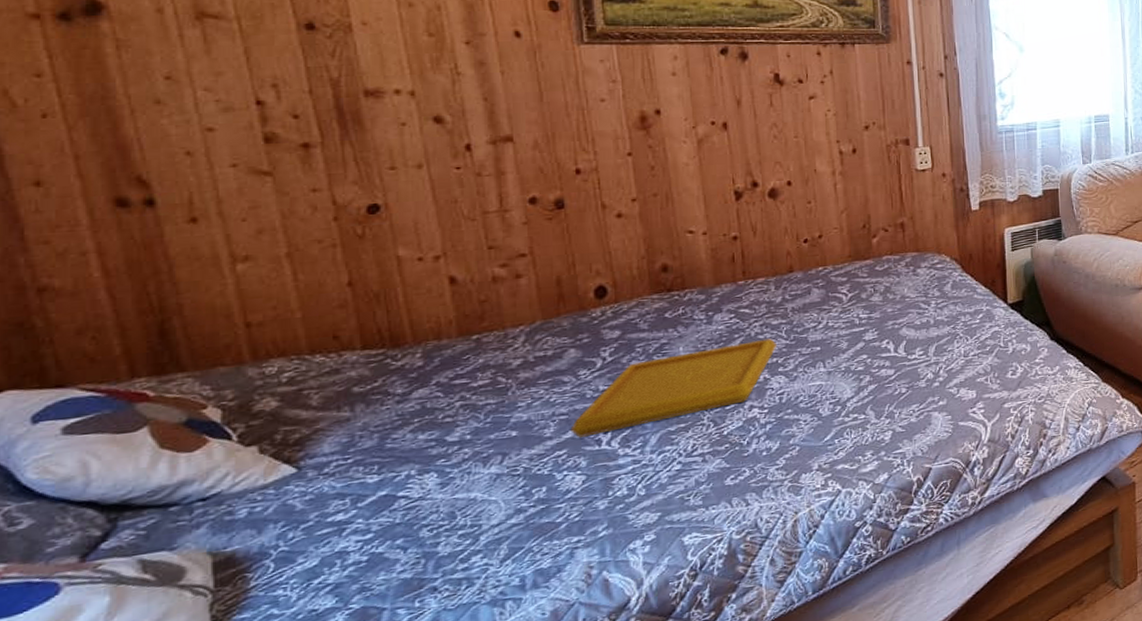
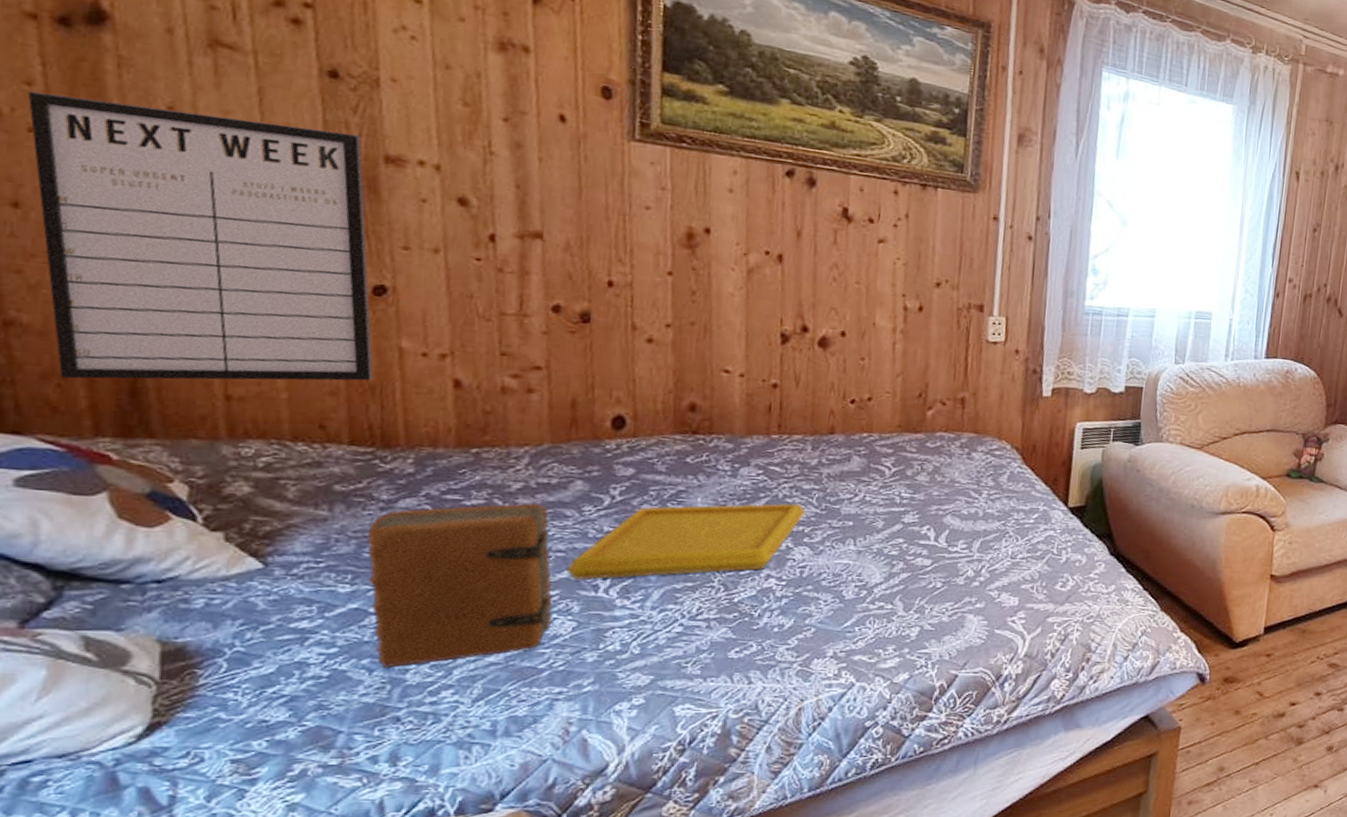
writing board: none [38,75,376,331] -> present [27,91,374,381]
book: none [388,374,564,545] -> present [367,502,553,668]

